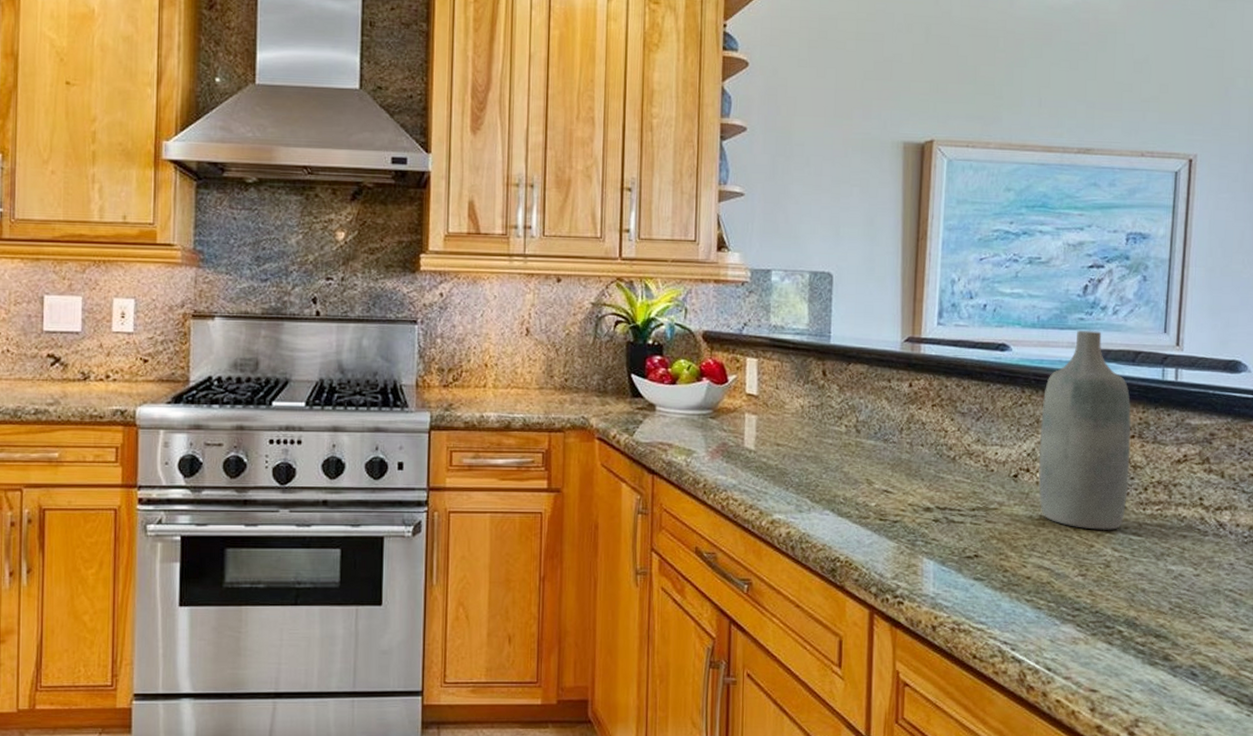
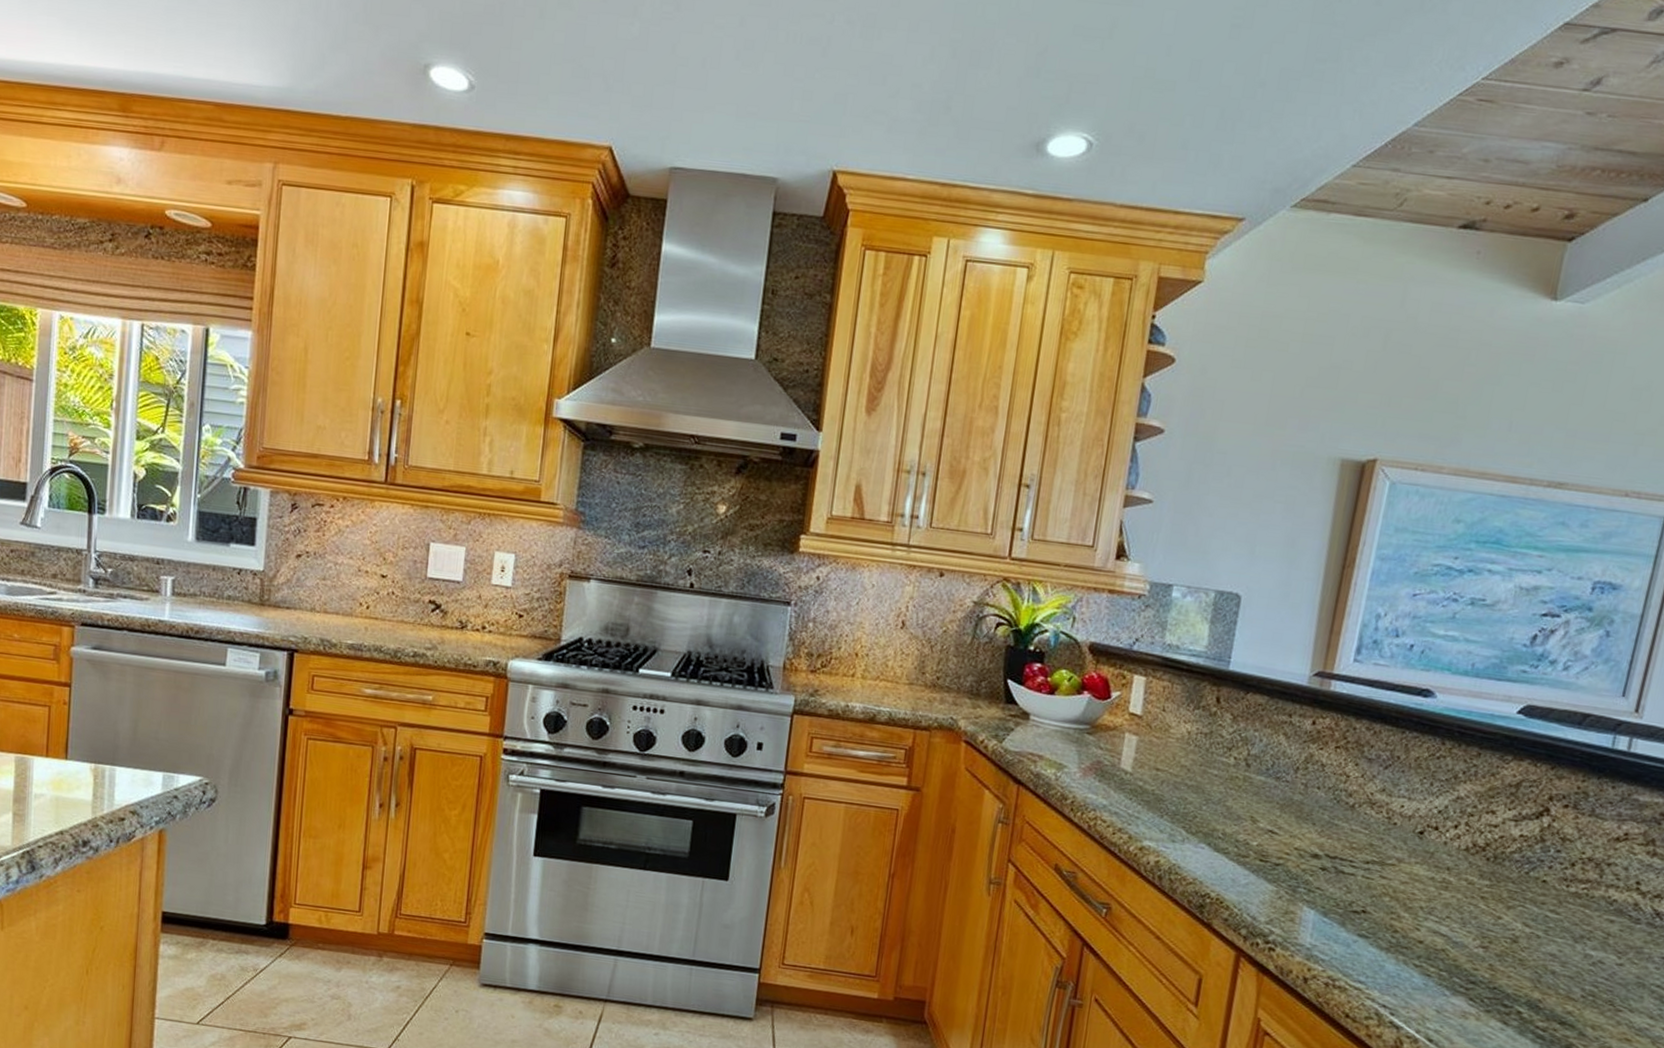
bottle: present [1038,330,1131,530] -> none [1445,684,1570,904]

